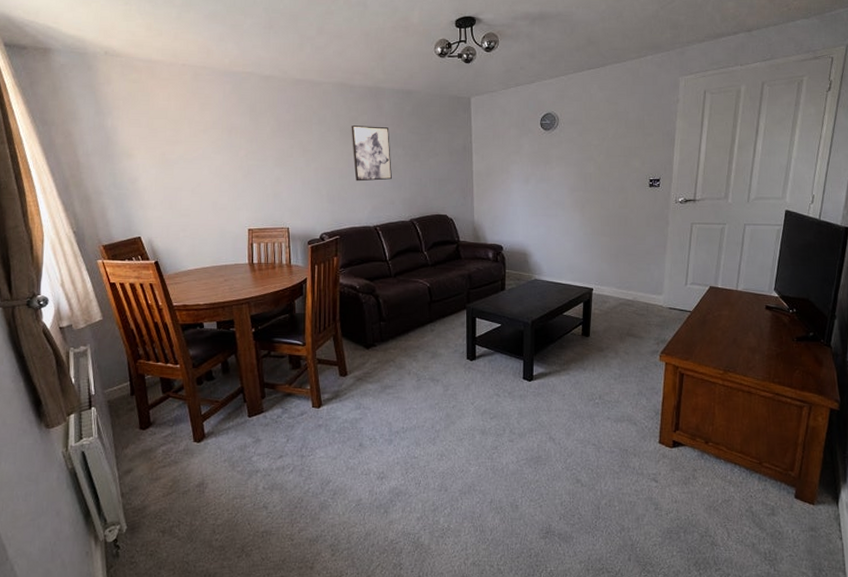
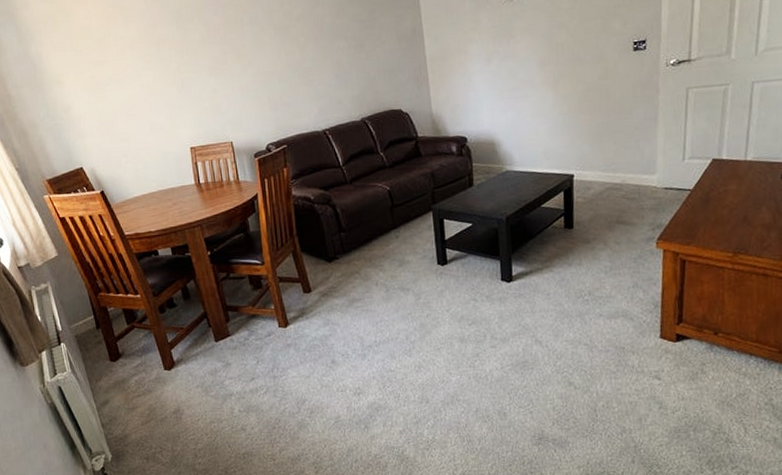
wall art: present [351,125,392,182] -> none [286,18,337,83]

